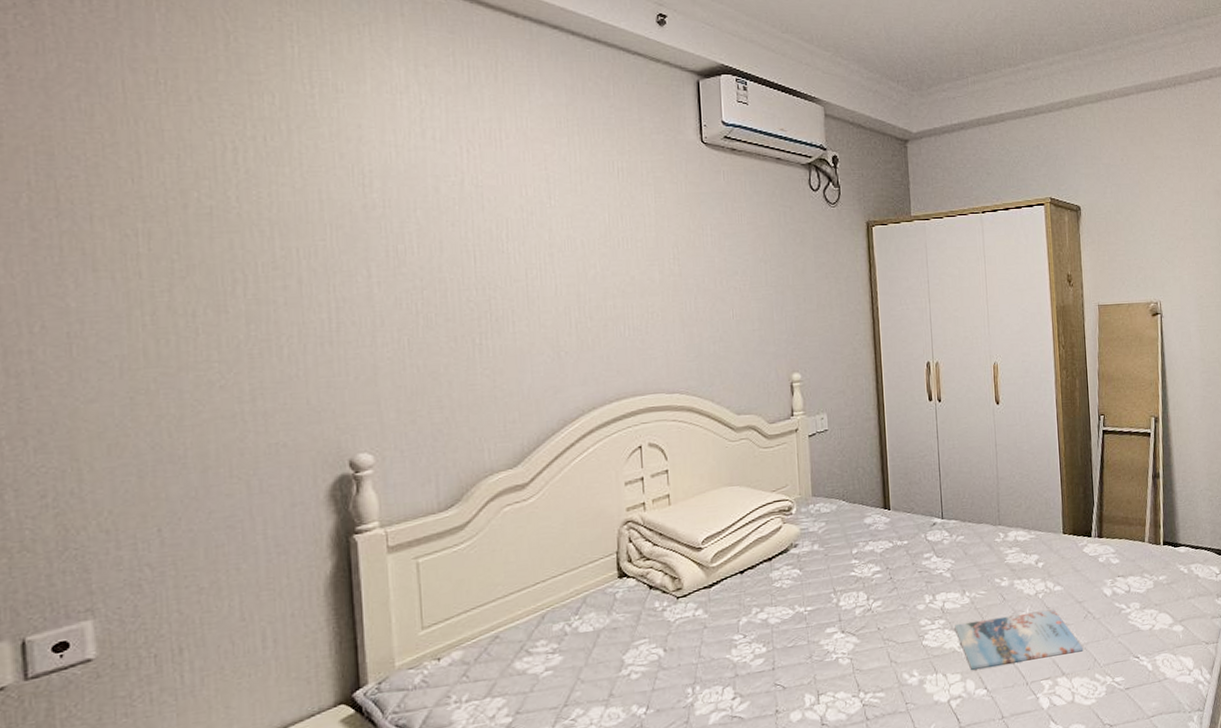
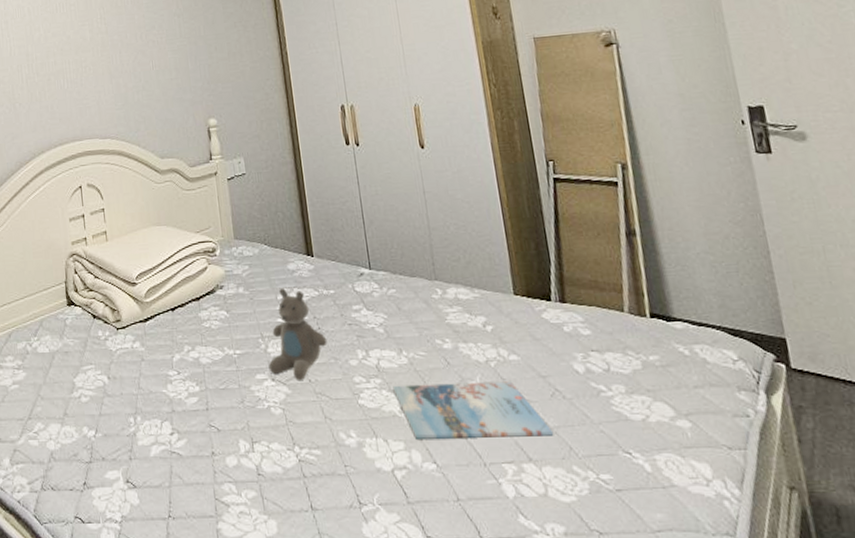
stuffed animal: none [839,543,898,630] -> present [268,289,327,380]

